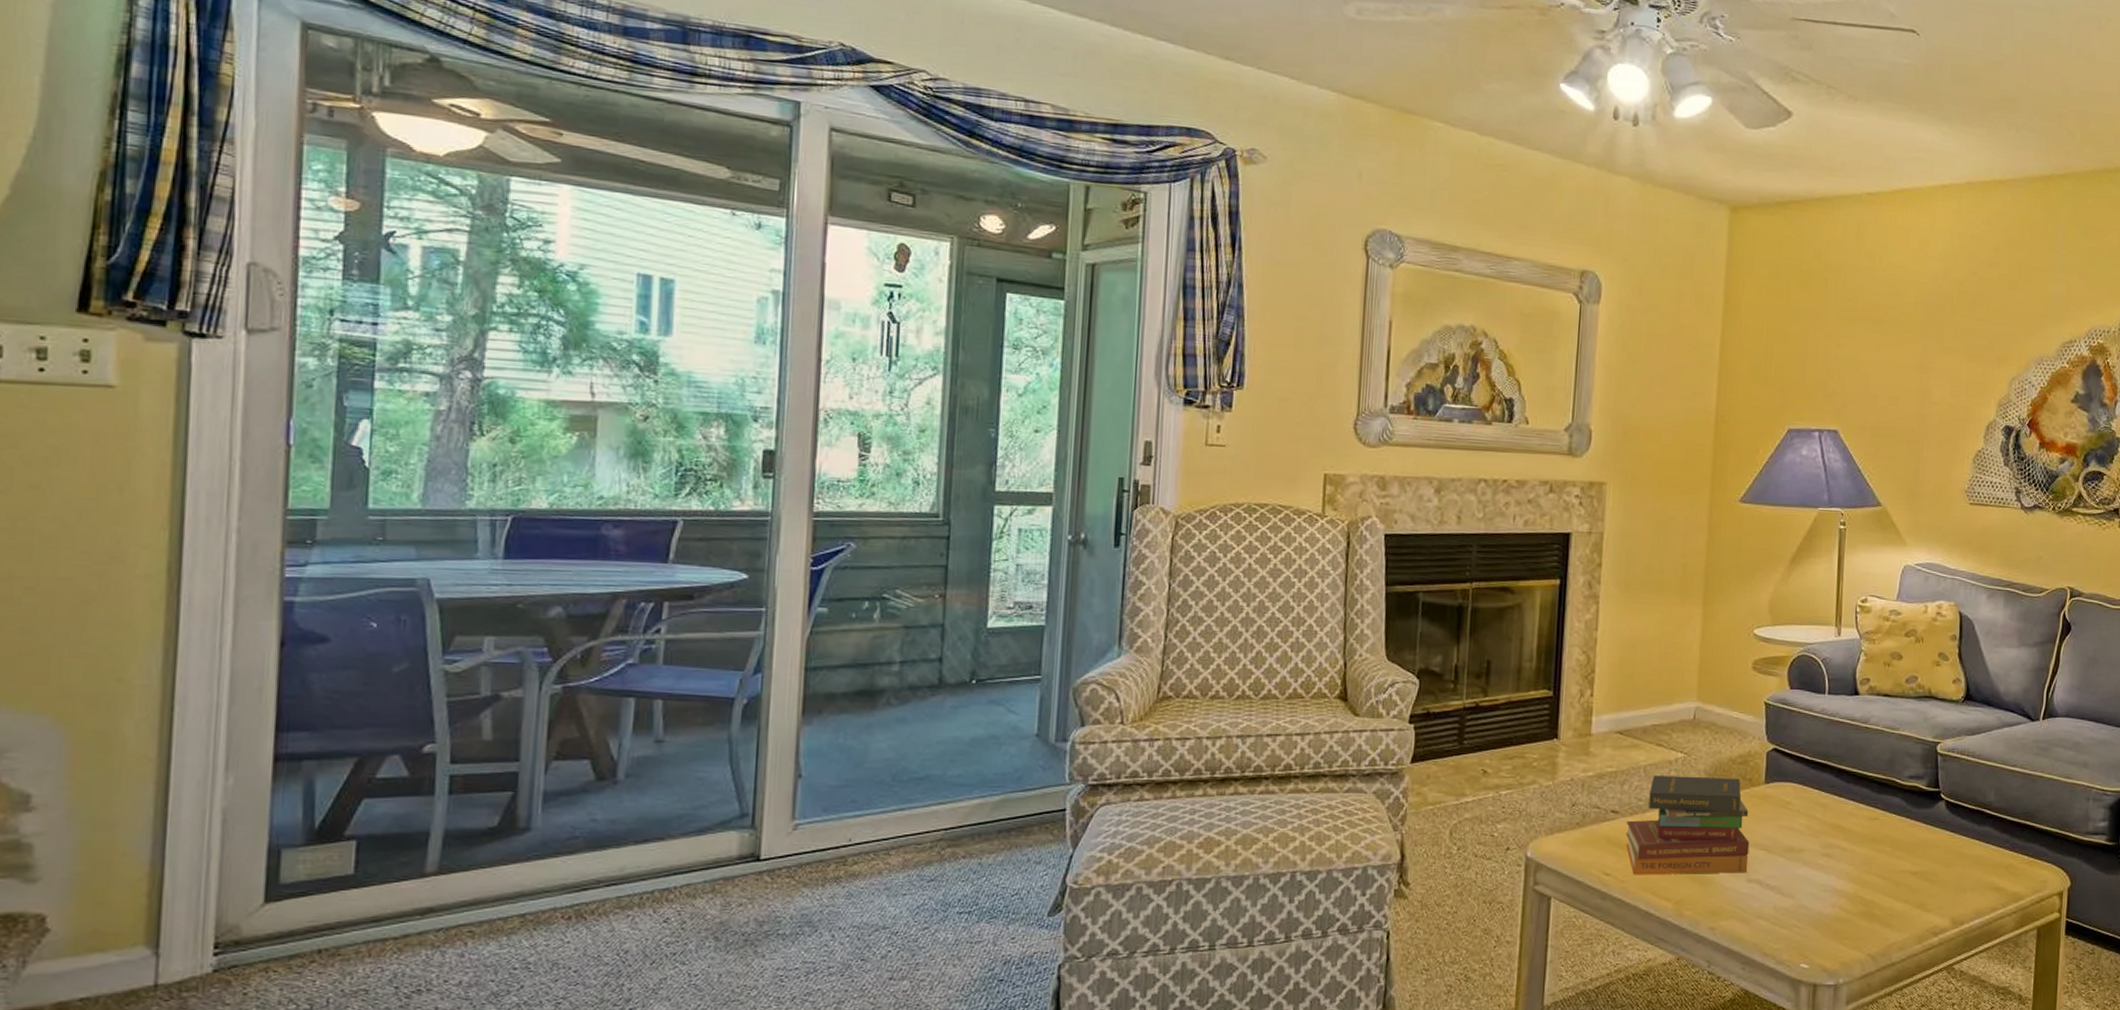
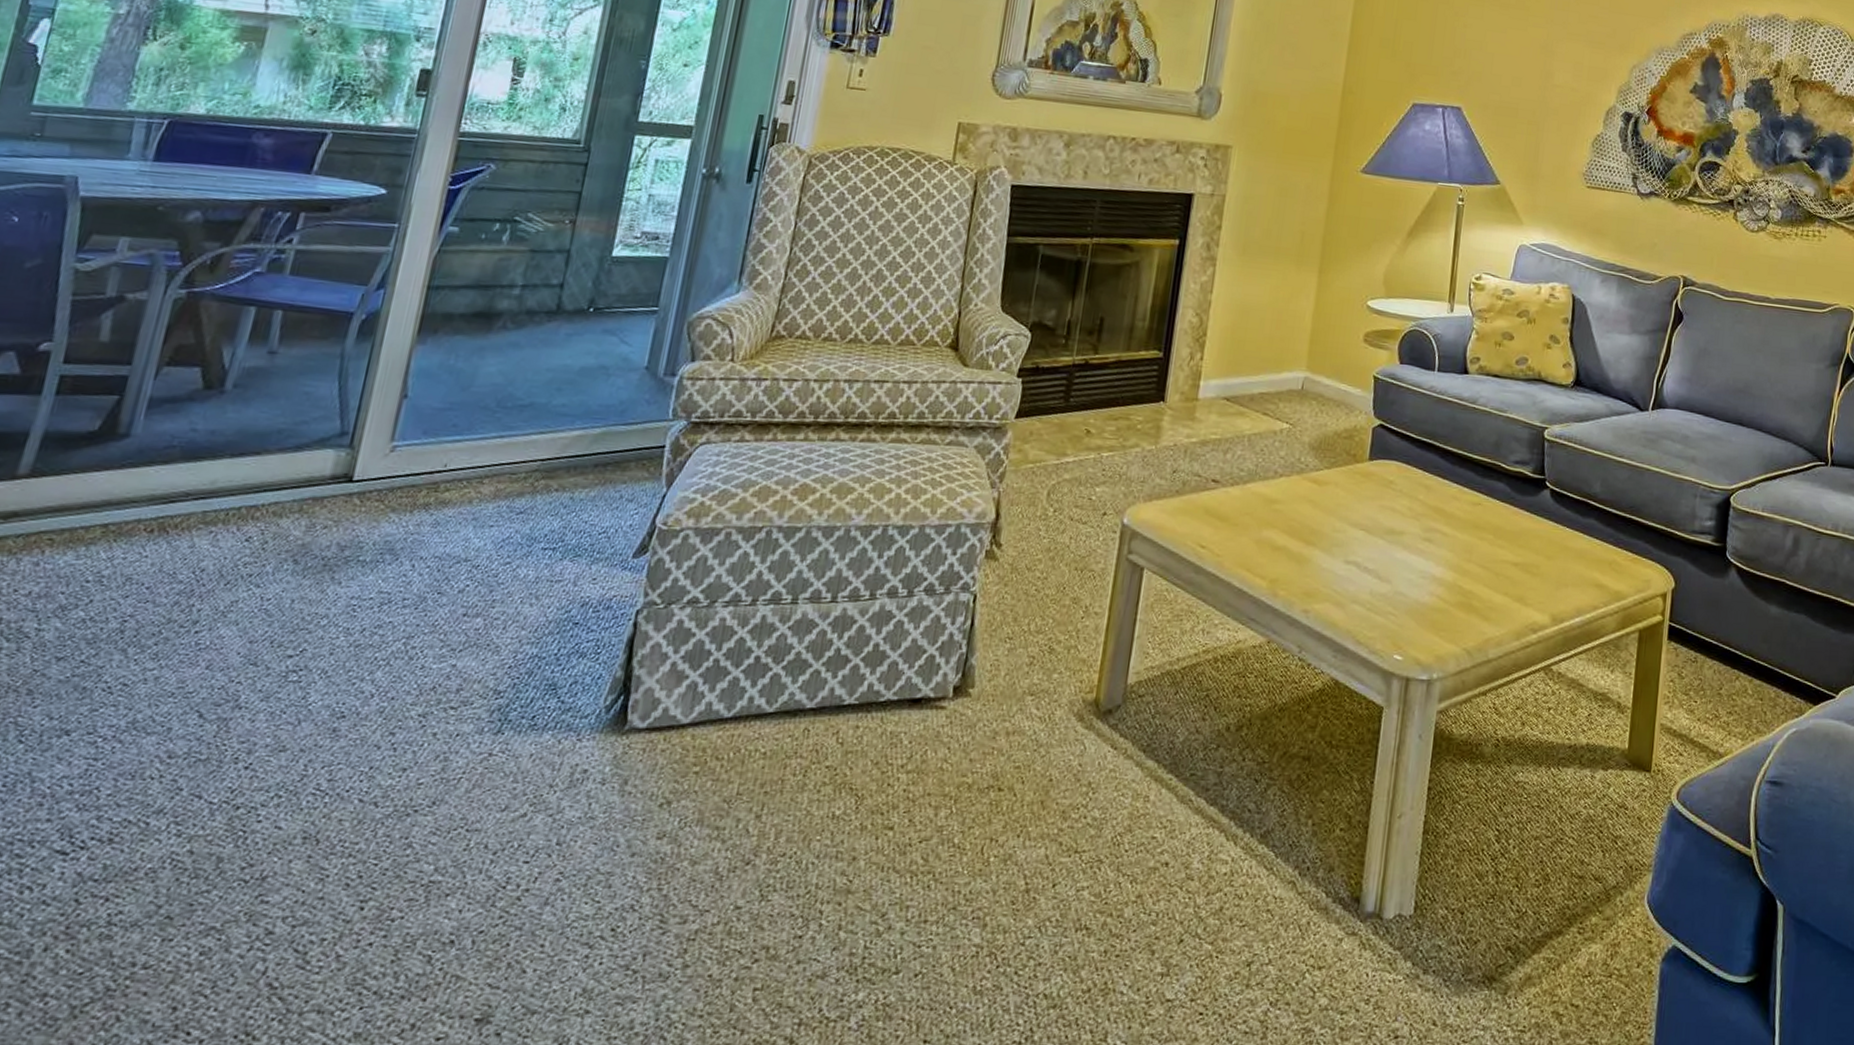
books: present [1626,775,1750,875] -> none [1224,445,1351,554]

